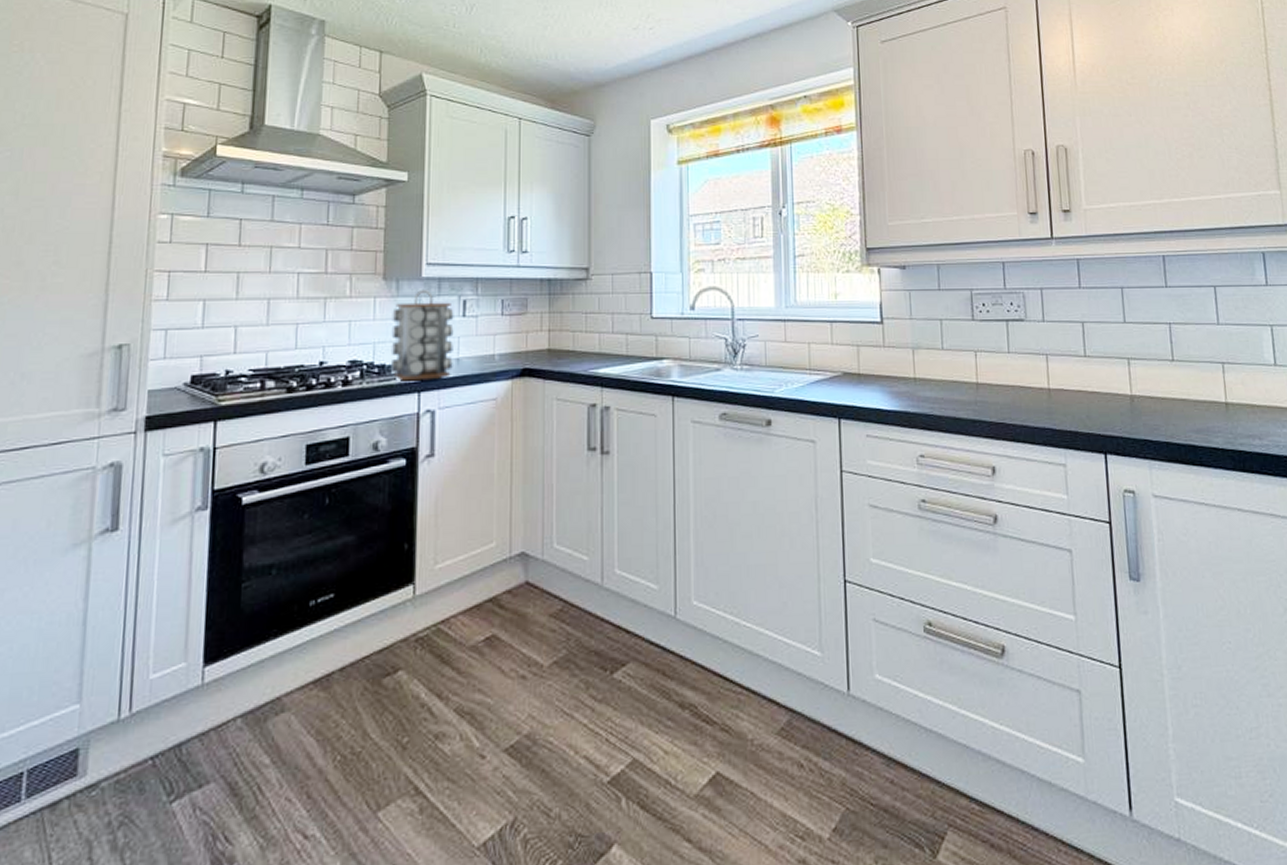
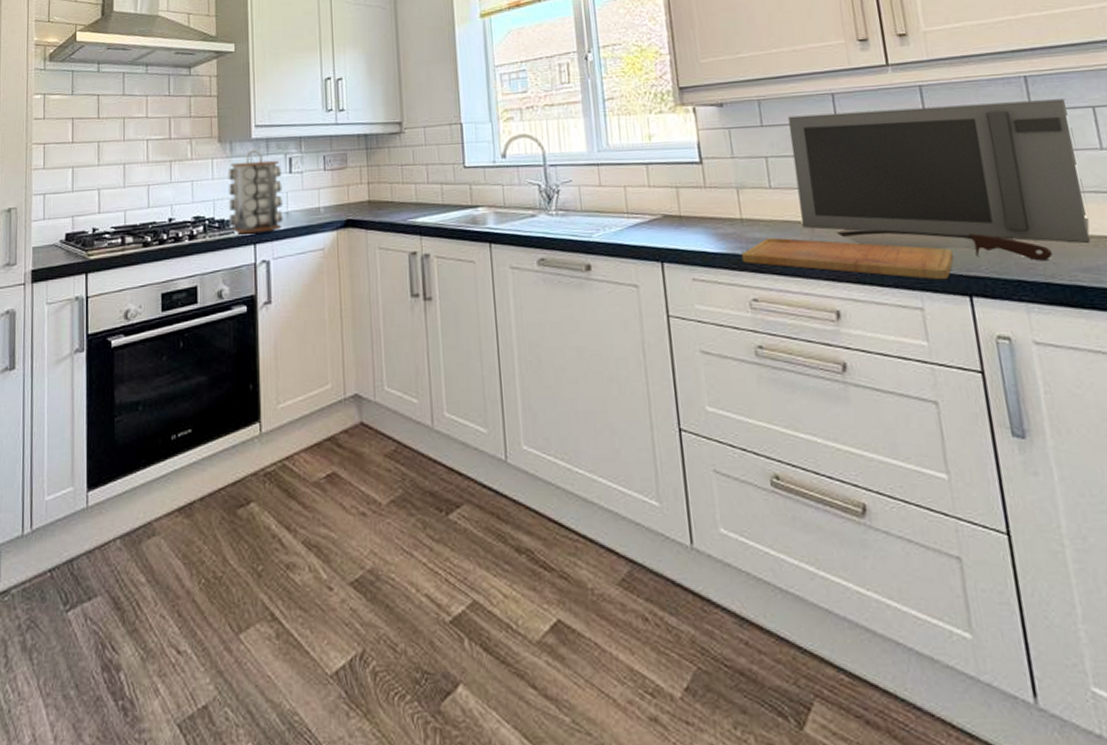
cutting board: none [912,397,1094,439] -> present [741,238,954,280]
microwave: none [963,278,1204,407] -> present [788,99,1090,243]
knife: none [997,391,1174,423] -> present [836,229,1053,261]

